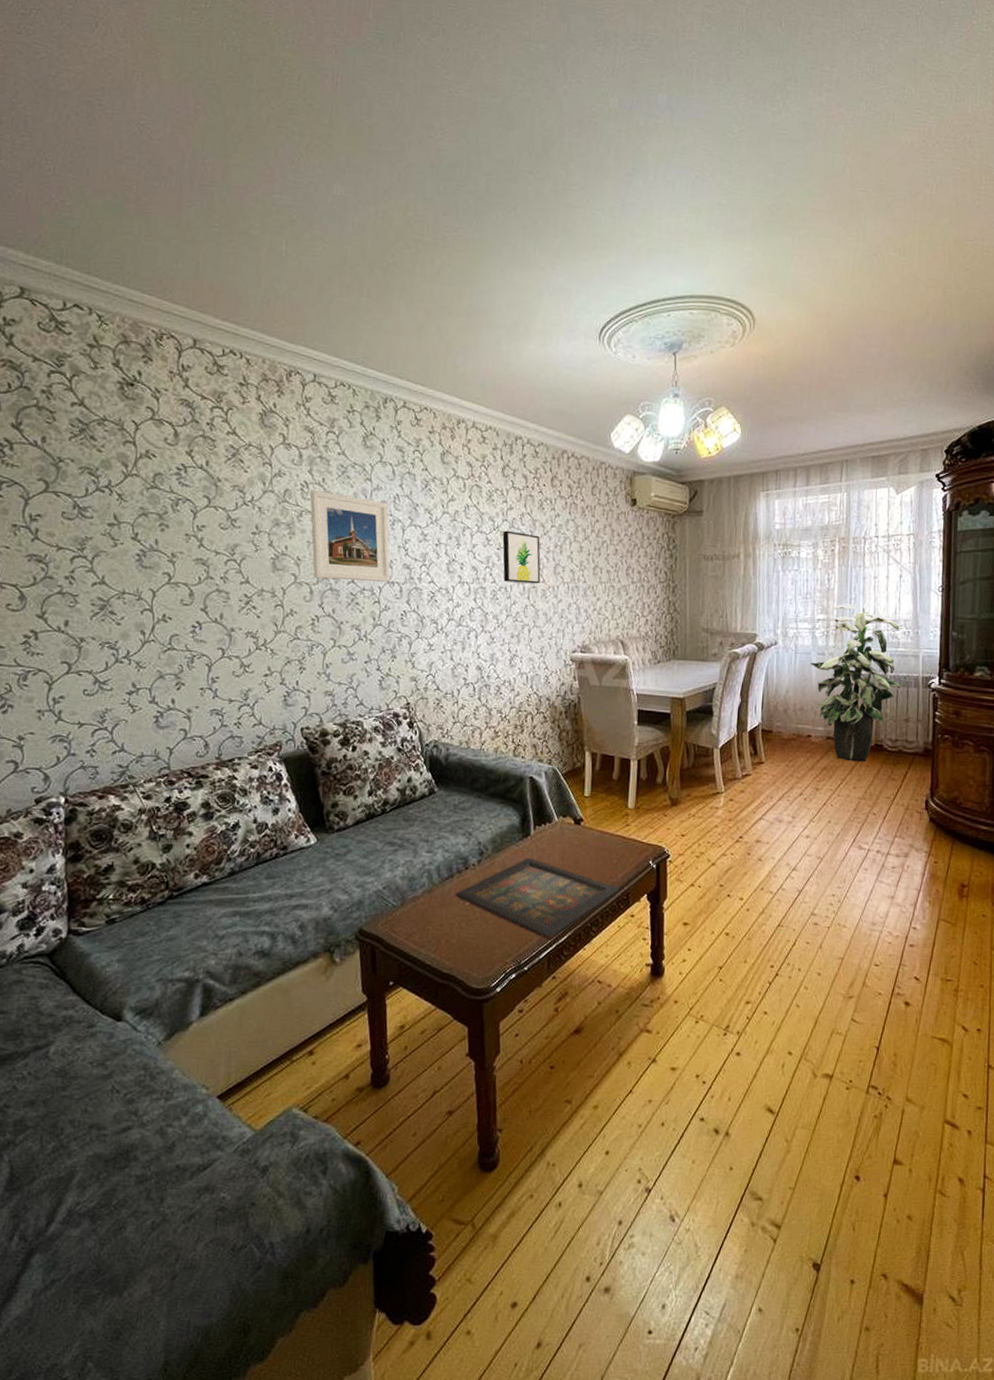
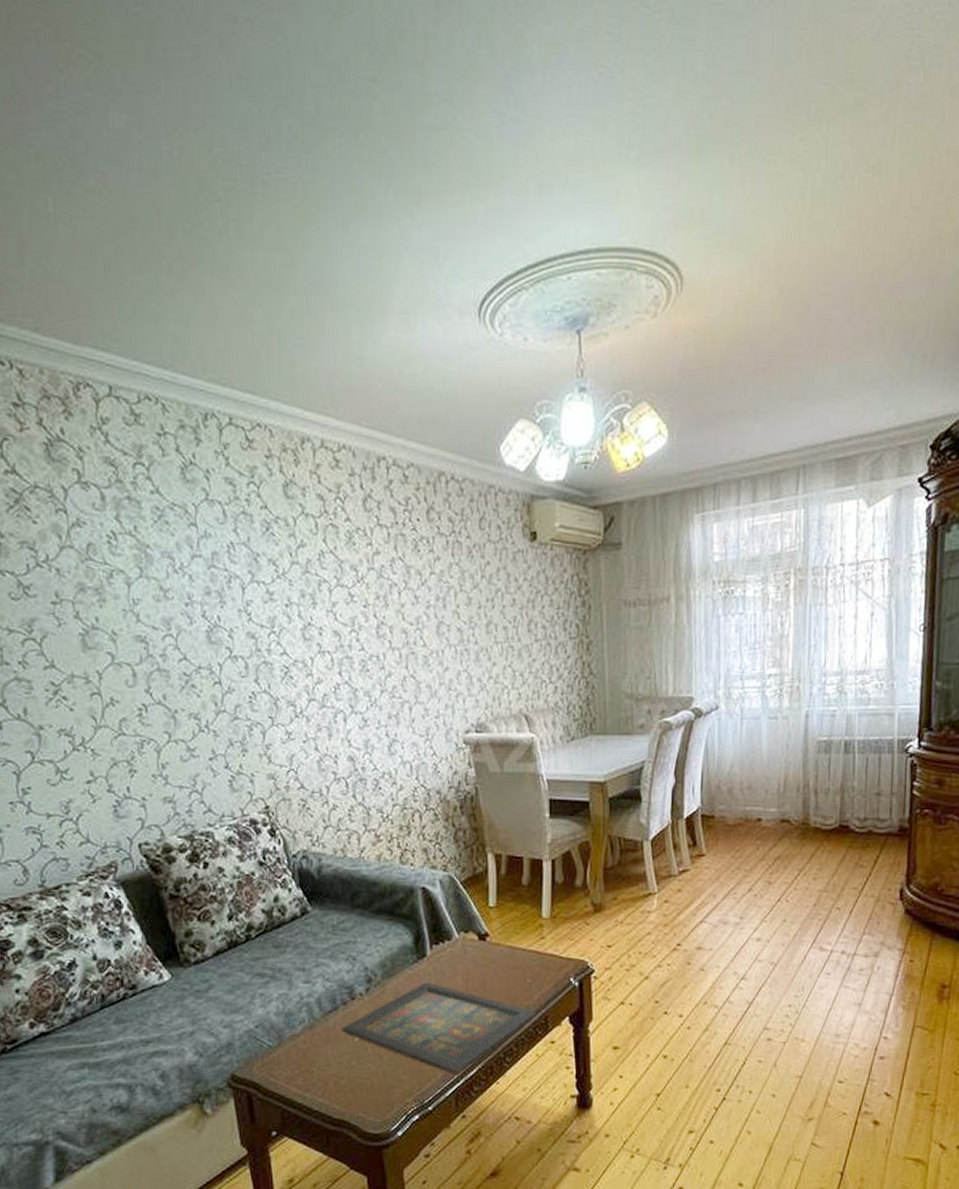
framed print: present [309,489,391,582] -> none [119,541,232,657]
wall art: present [502,530,541,584] -> none [369,582,420,649]
indoor plant: present [810,604,901,762] -> none [759,653,872,848]

